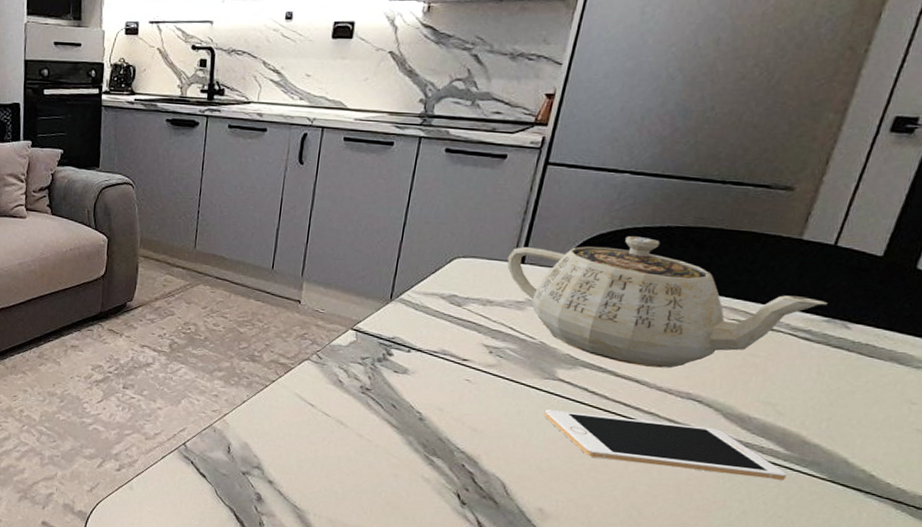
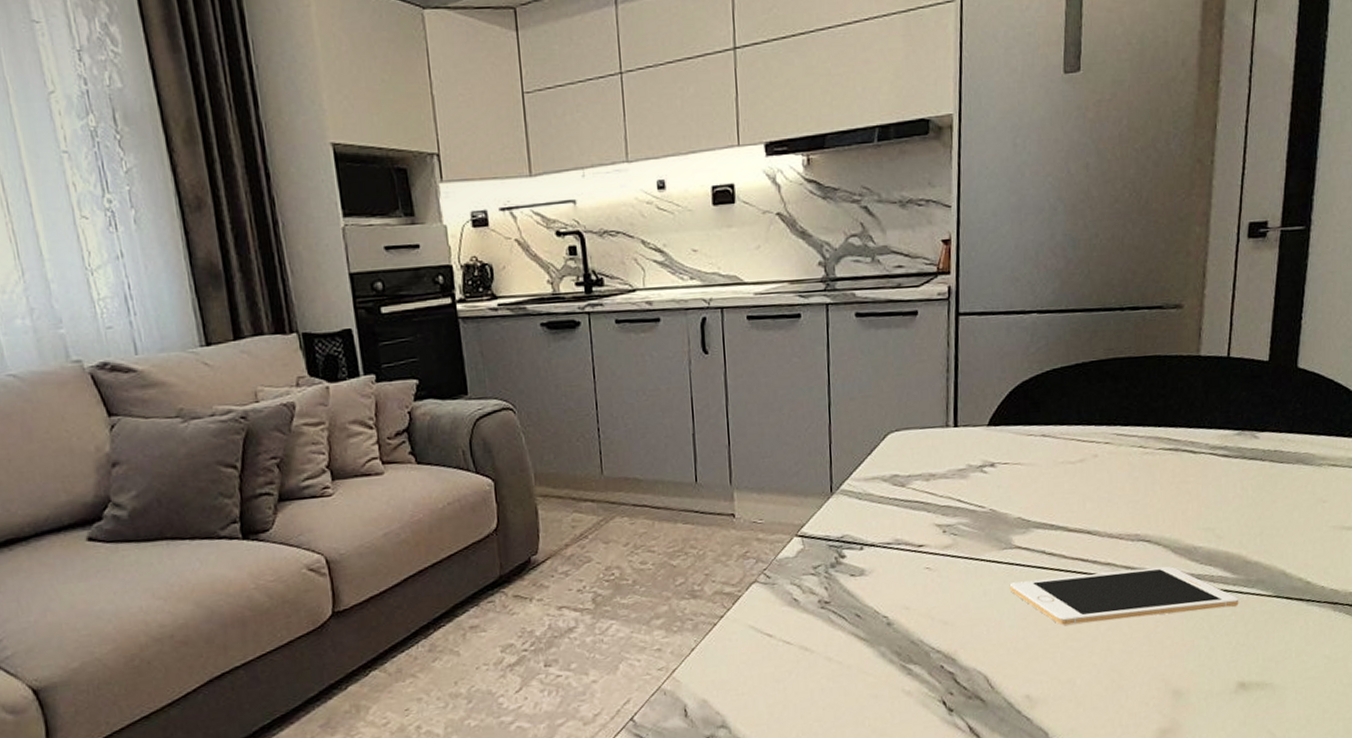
teapot: present [507,236,828,369] -> none [940,377,1235,516]

